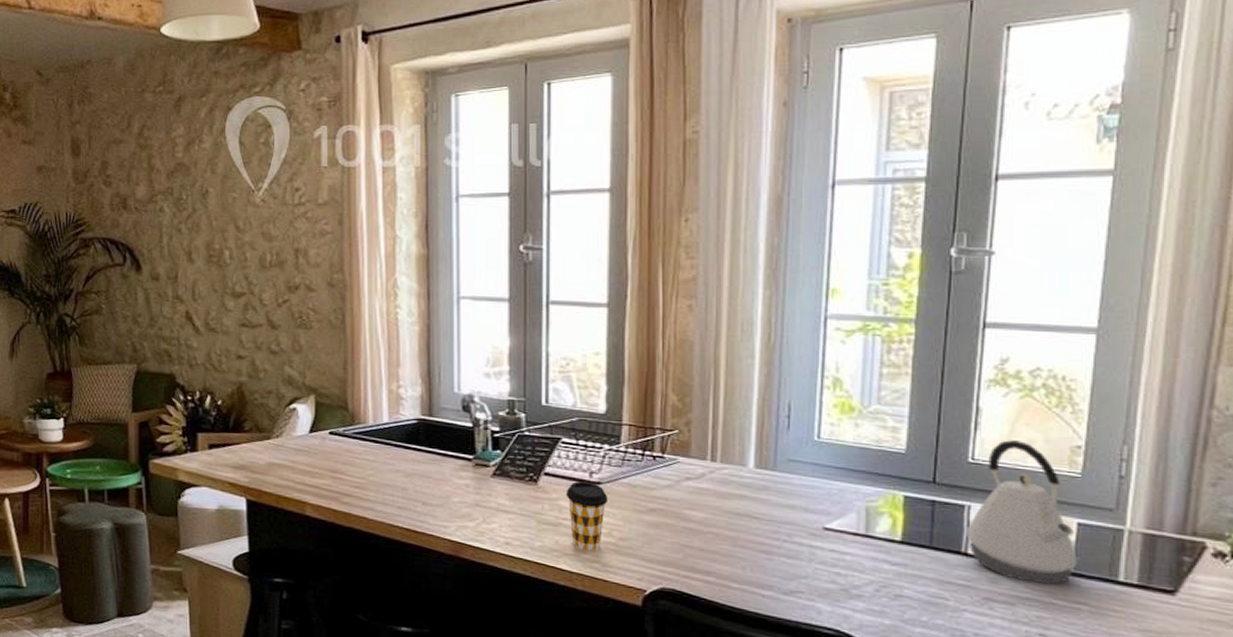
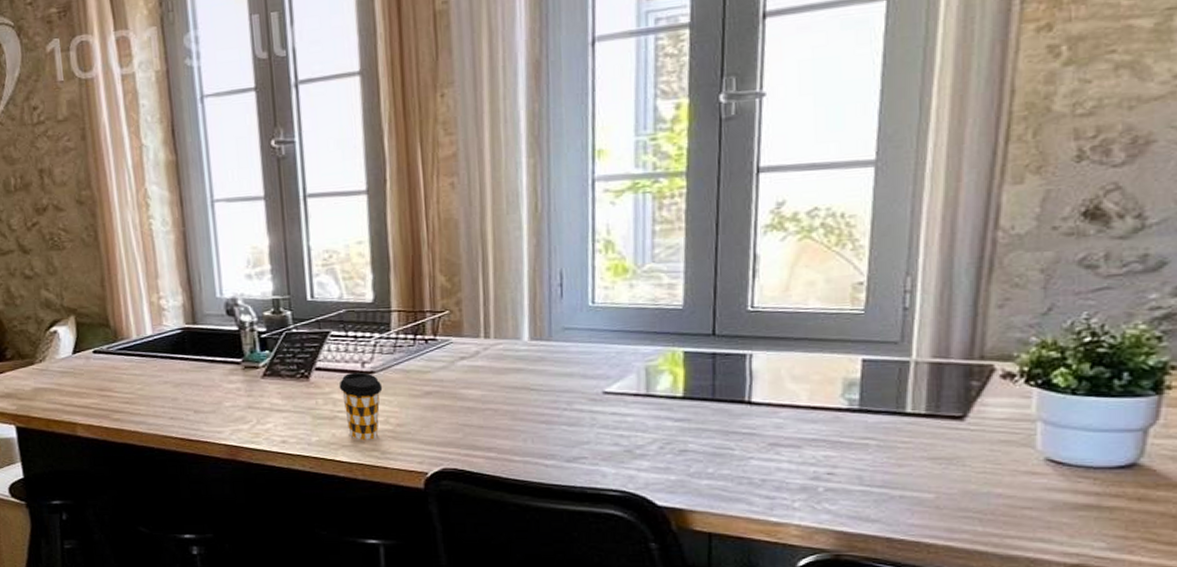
kettle: present [966,440,1077,584] -> none [749,283,864,423]

